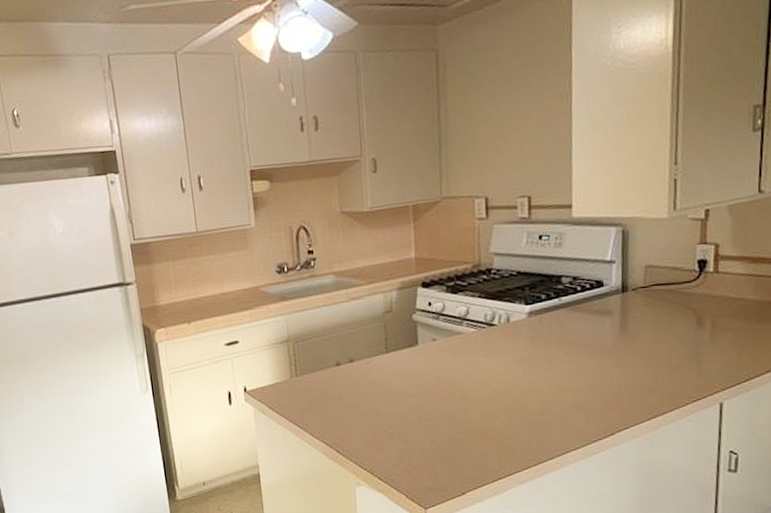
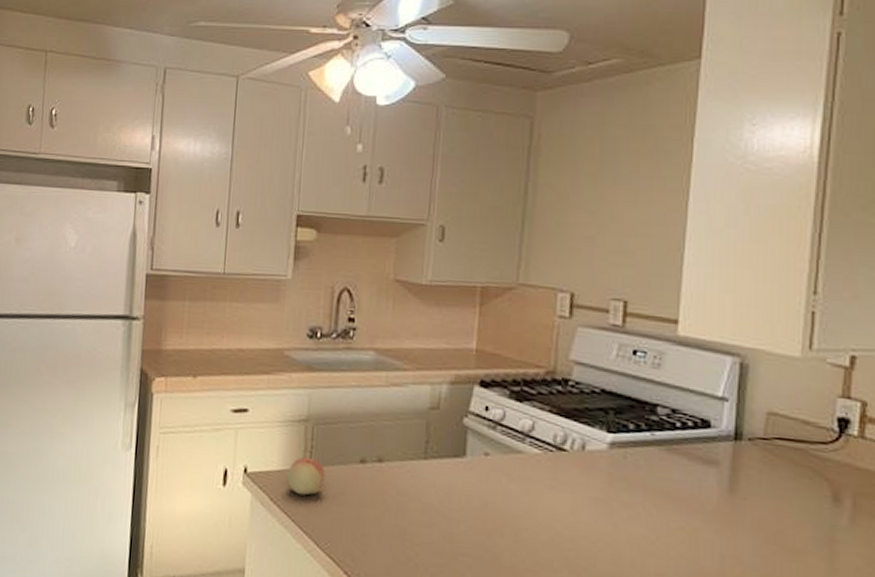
fruit: none [279,369,310,400] -> present [287,456,325,496]

